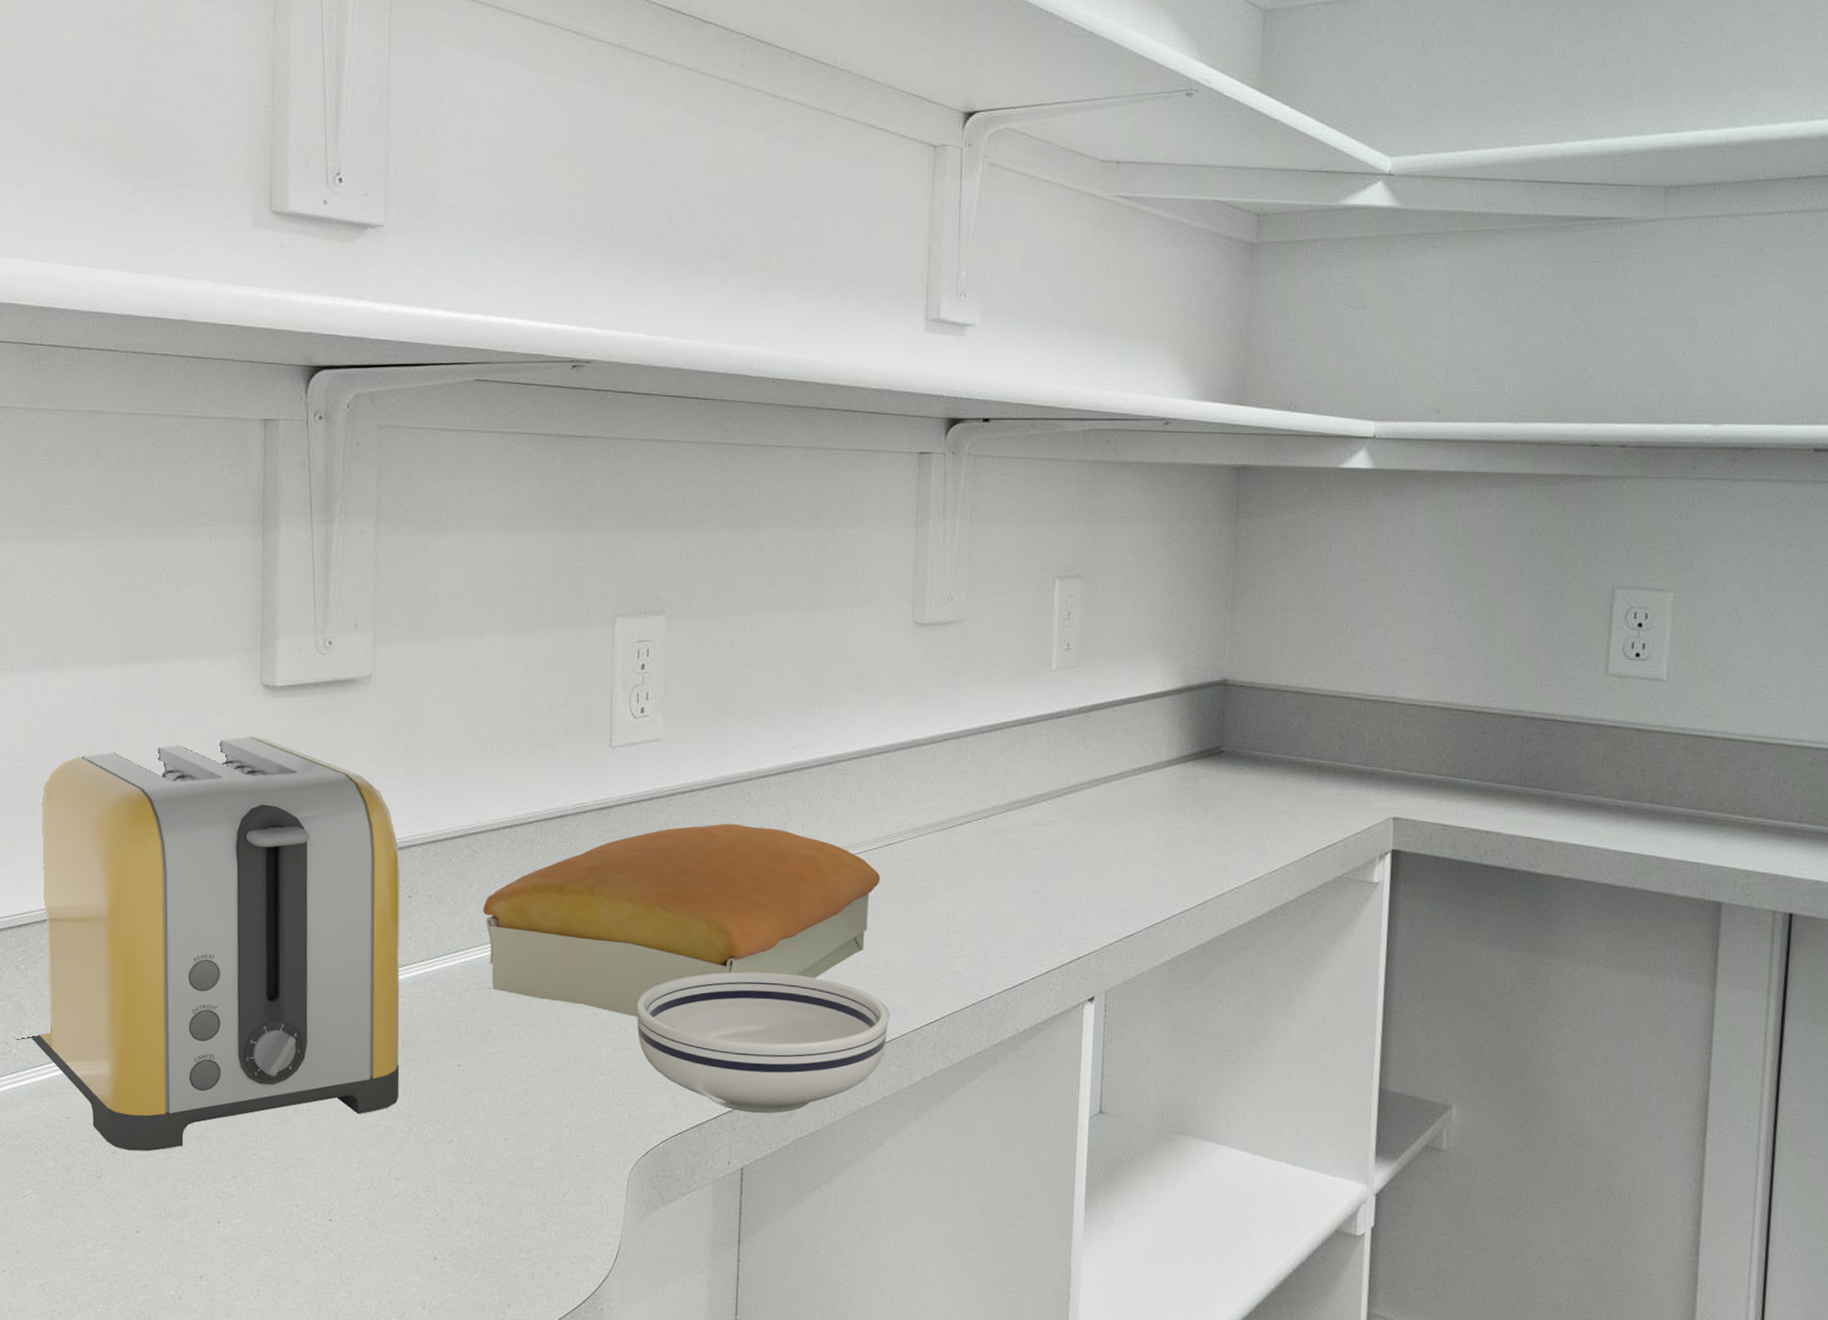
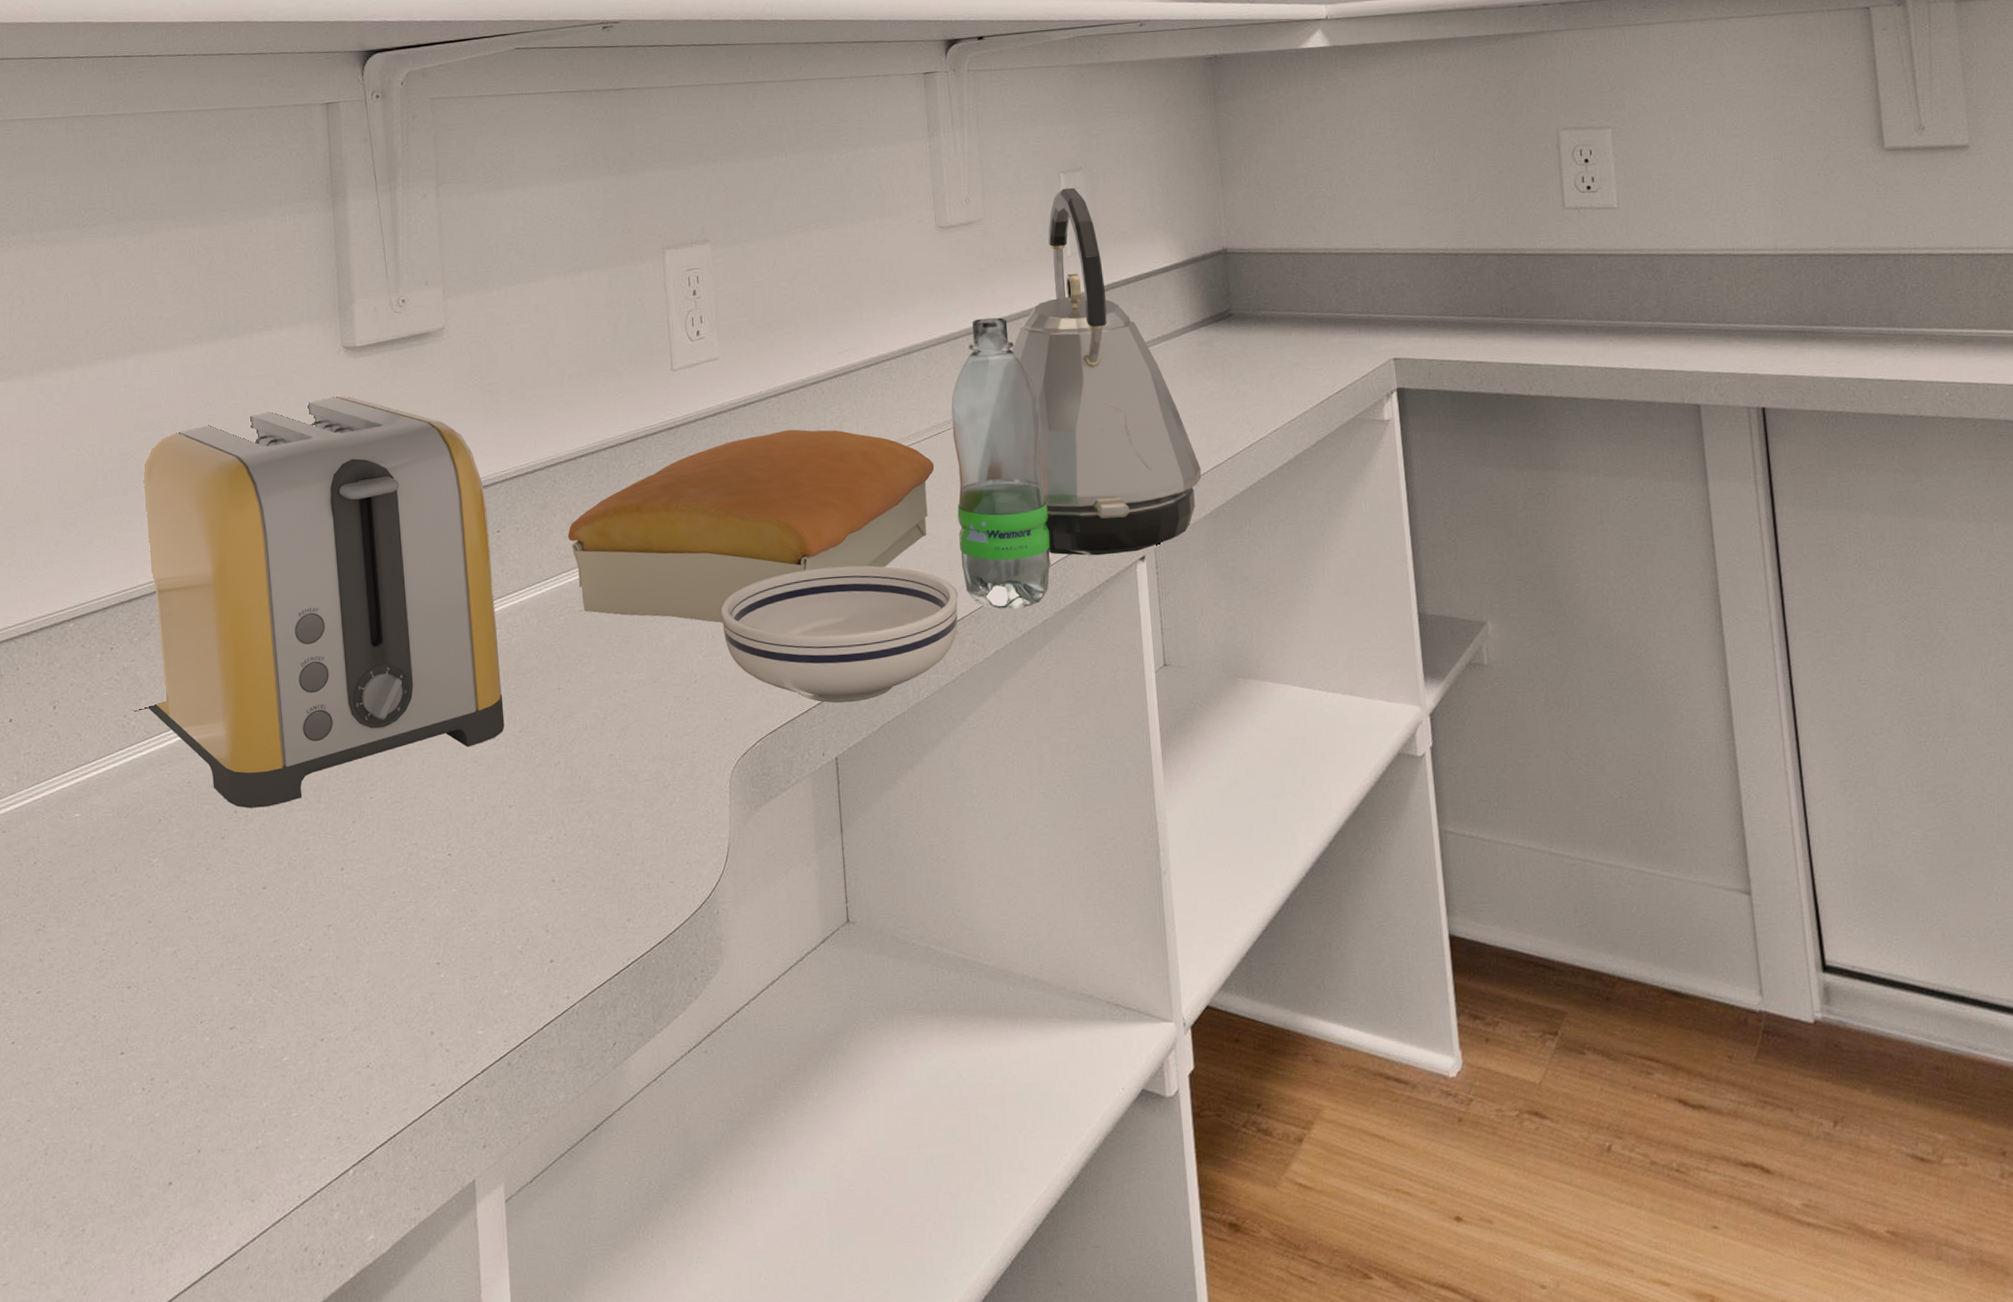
bottle: none [897,727,1002,1037] -> present [951,317,1051,609]
kettle: none [979,595,1167,992] -> present [1012,187,1202,556]

